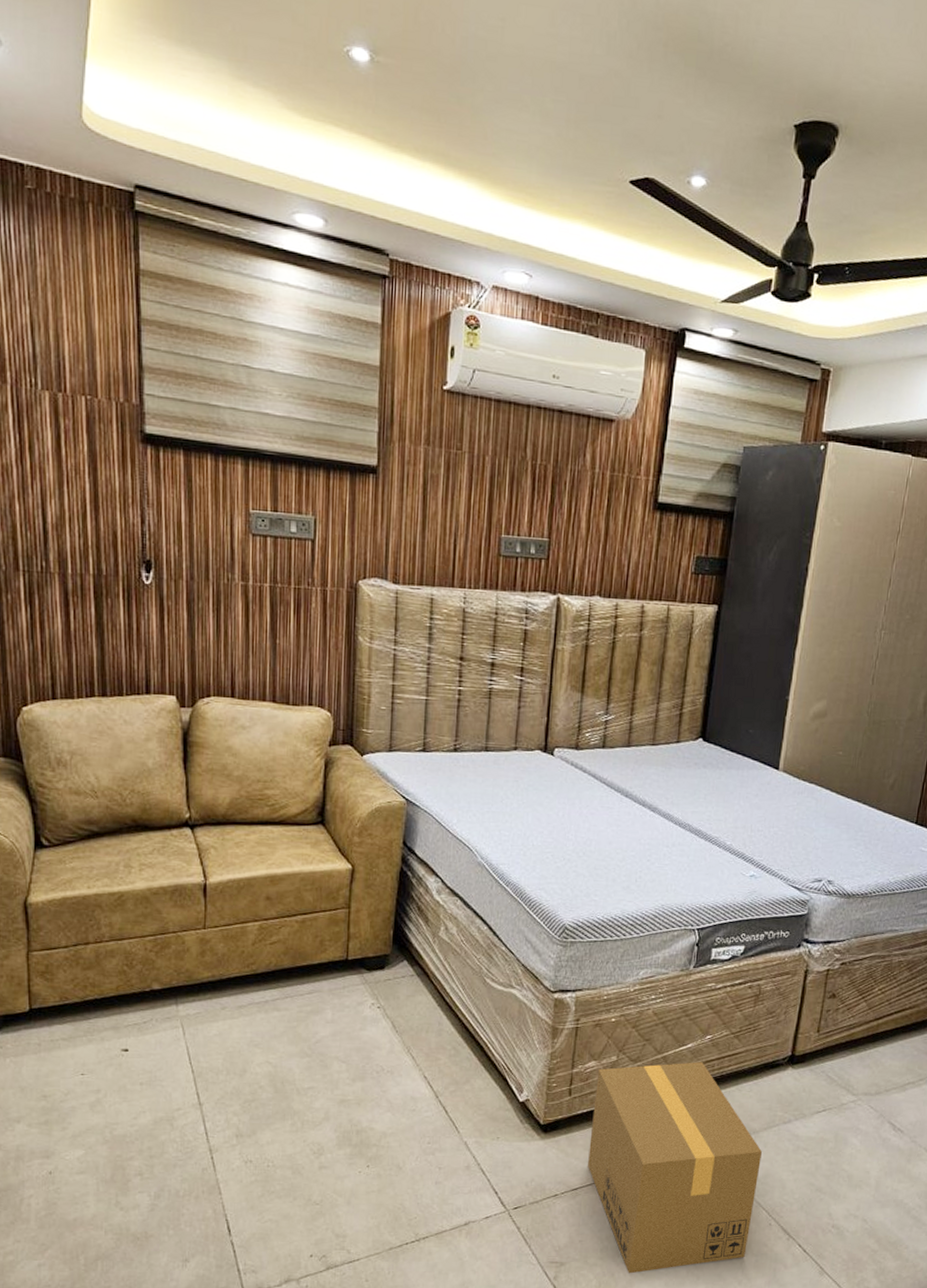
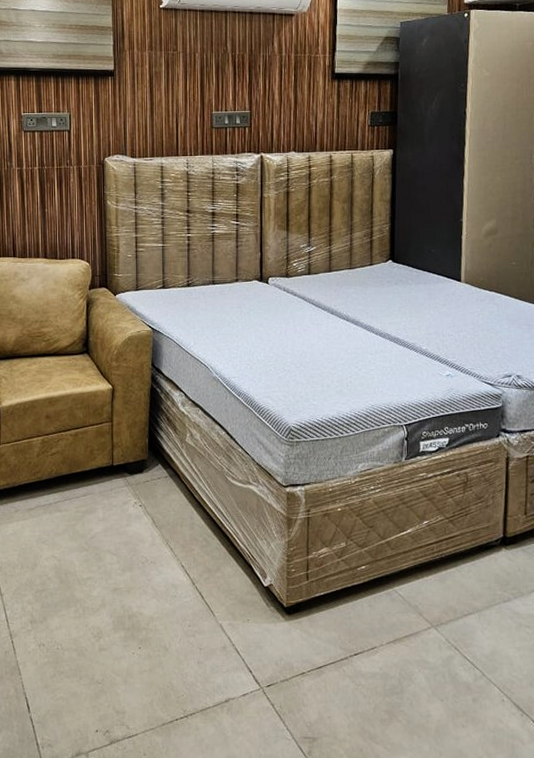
cardboard box: present [588,1062,762,1274] -> none [329,546,487,749]

